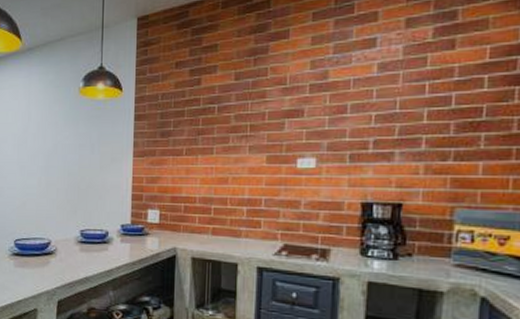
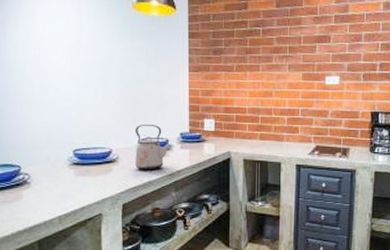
kettle: none [72,215,111,265] -> present [134,125,171,170]

